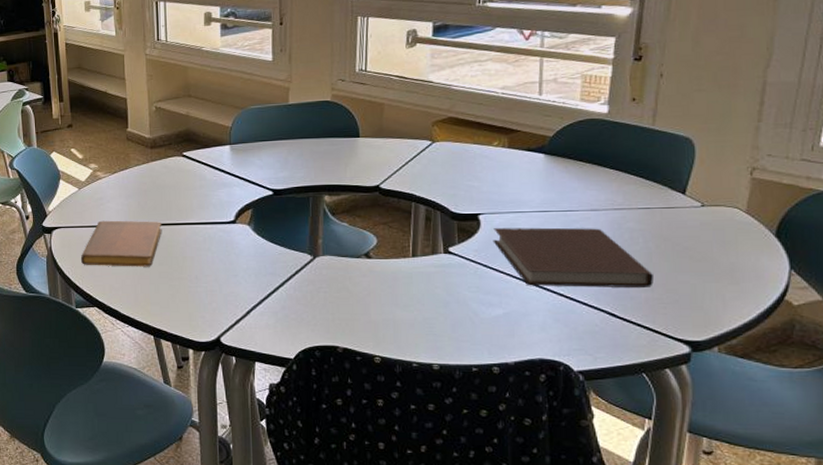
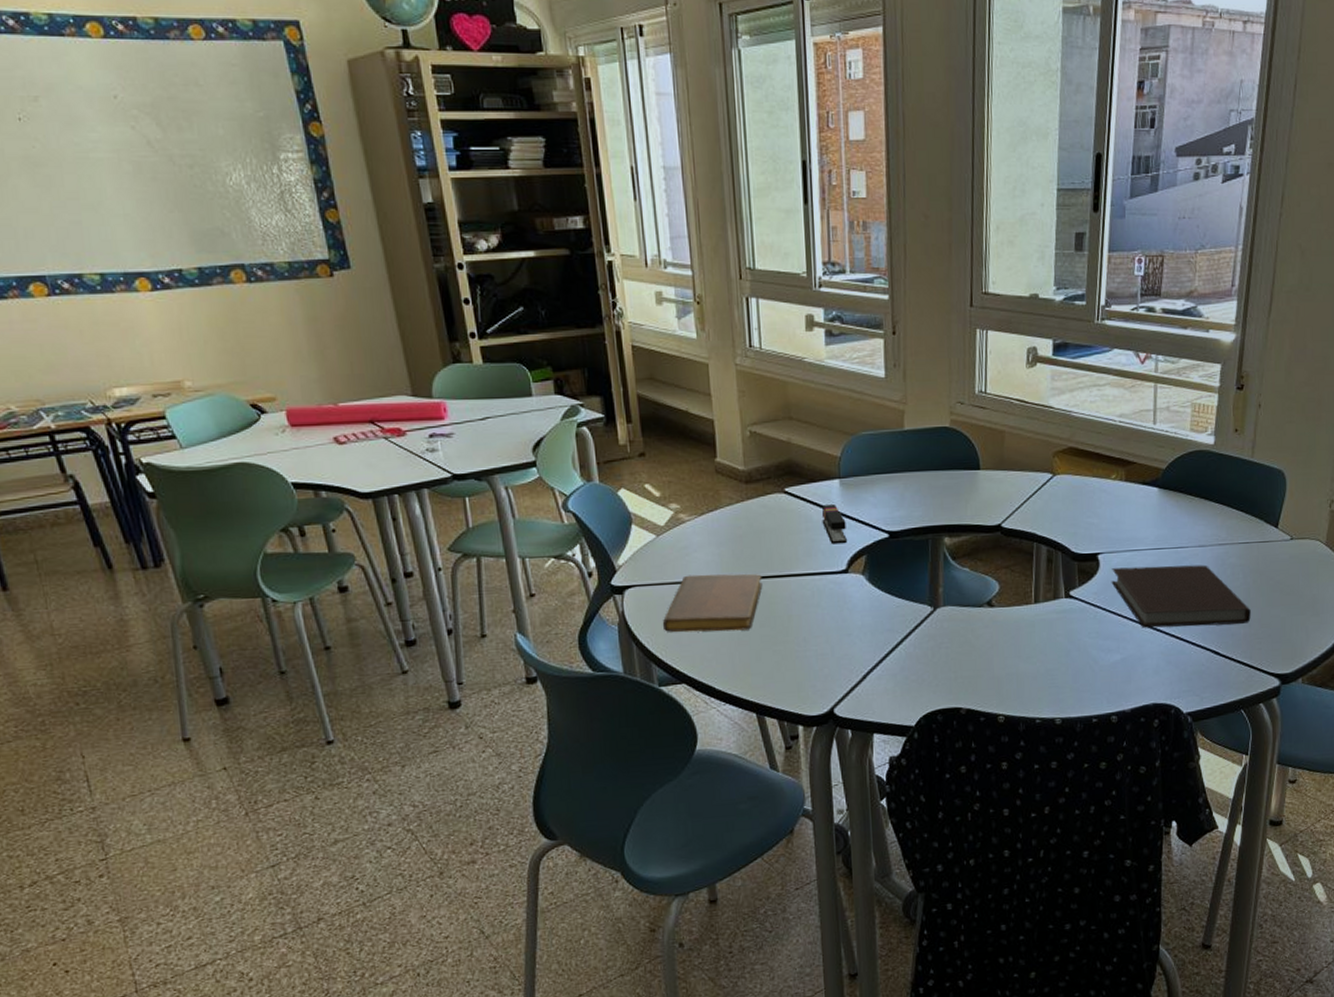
stapler: none [214,165,235,199] -> present [821,503,847,545]

